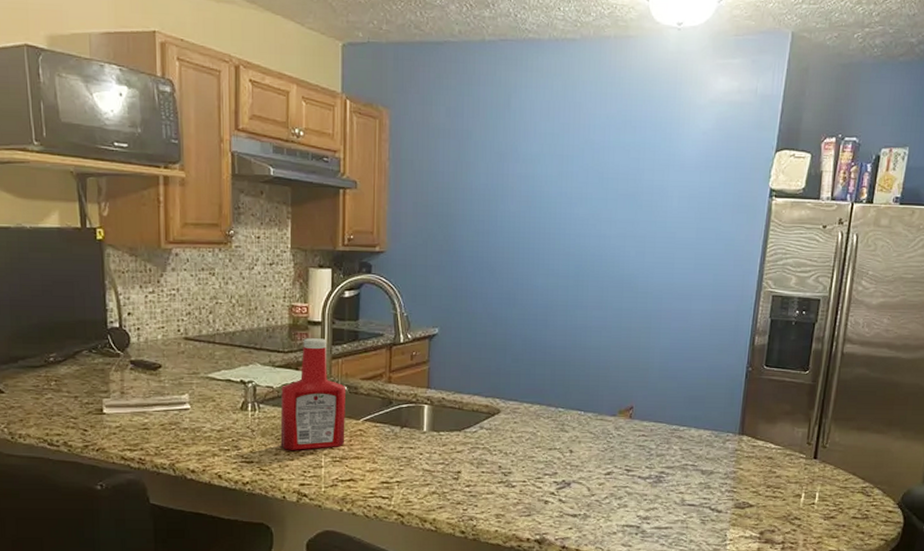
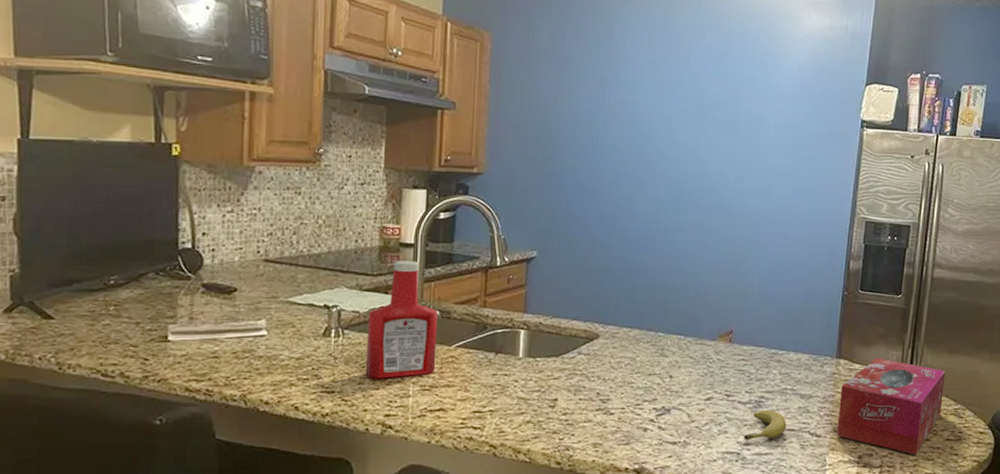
fruit: none [644,484,687,515] -> present [744,409,787,441]
tissue box: none [738,434,854,532] -> present [837,357,946,455]

